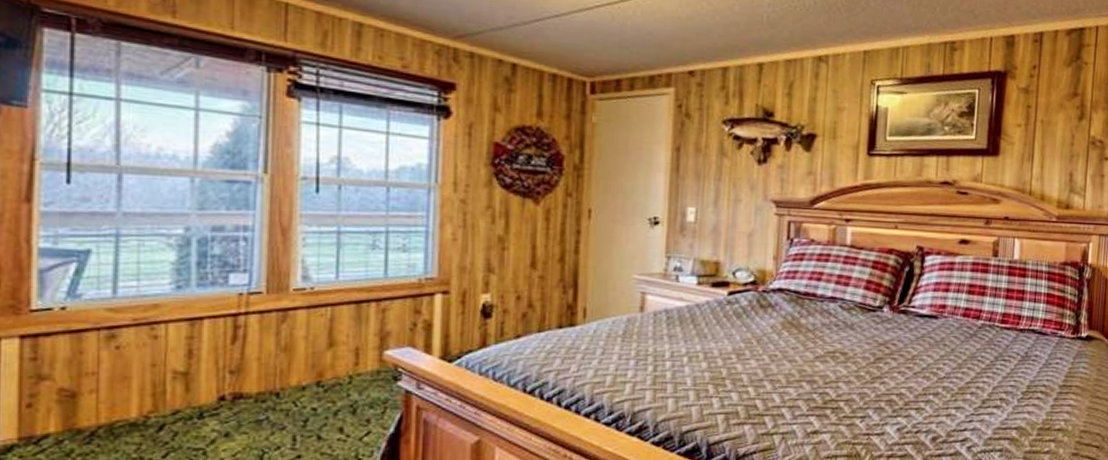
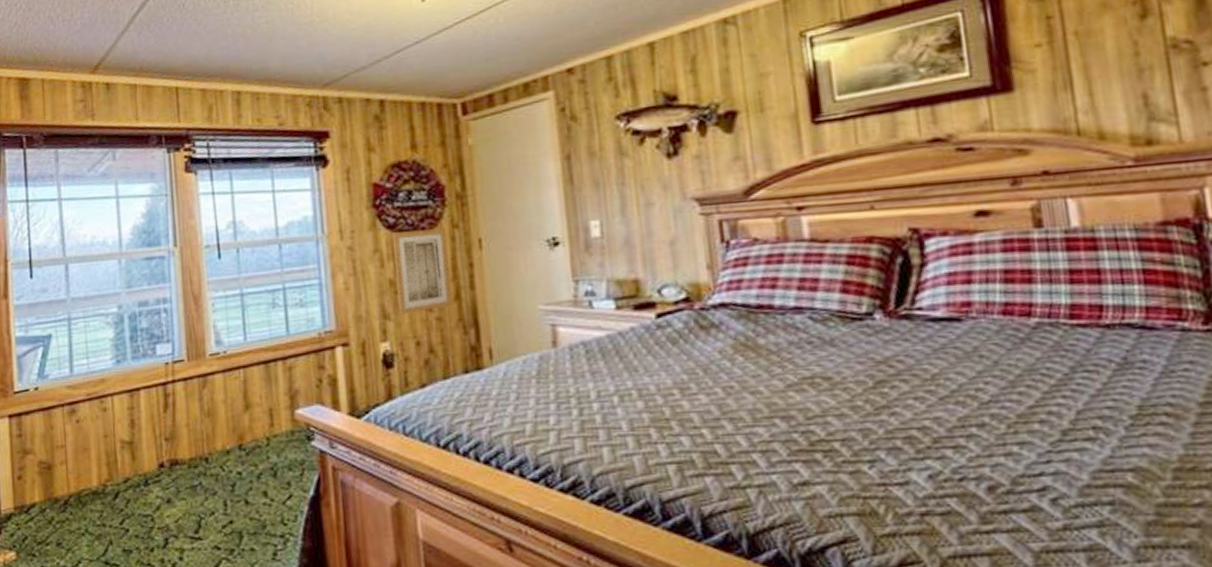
wall art: none [503,192,560,270] -> present [393,228,453,315]

